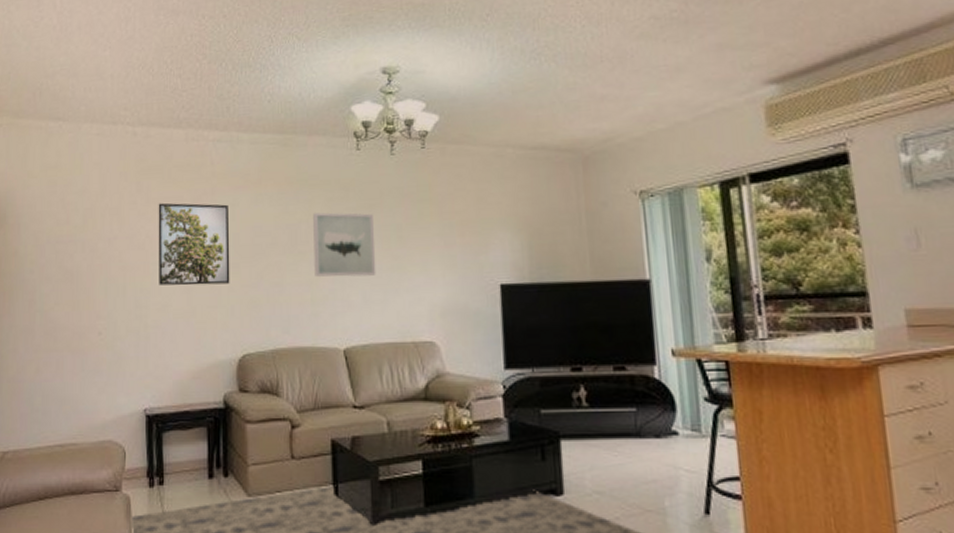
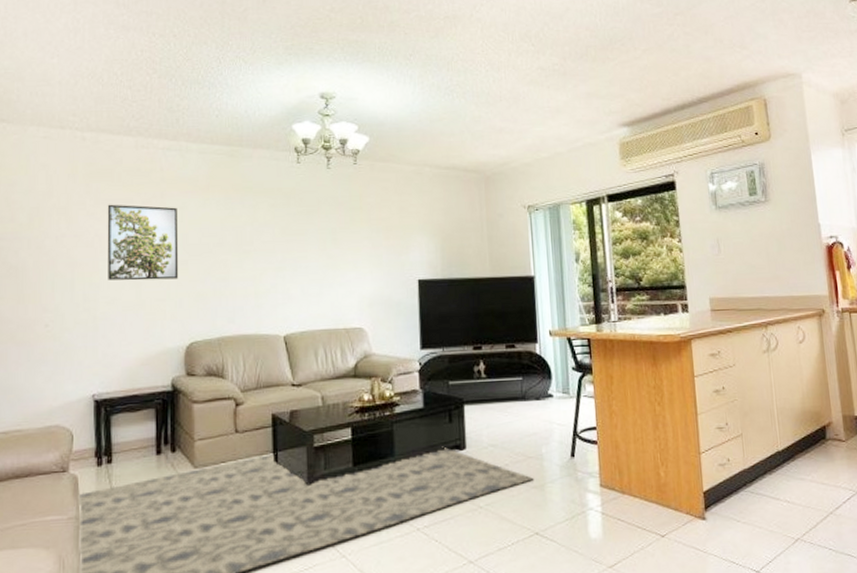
wall art: present [313,212,376,277] -> none [257,217,314,273]

